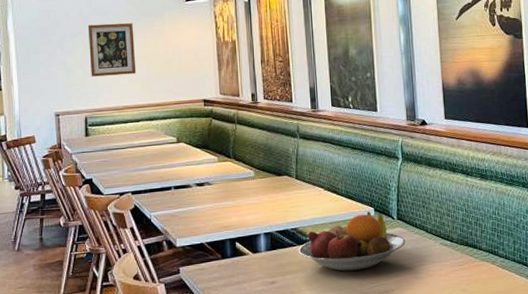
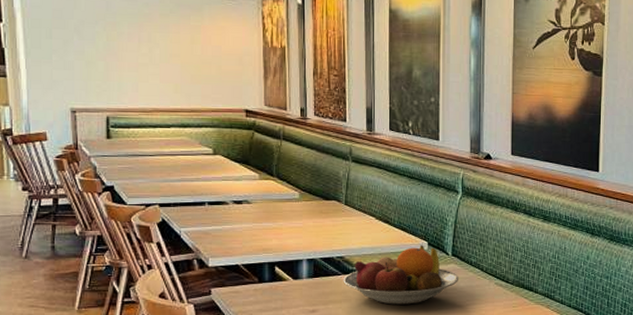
wall art: present [87,23,137,77] -> none [111,11,169,74]

